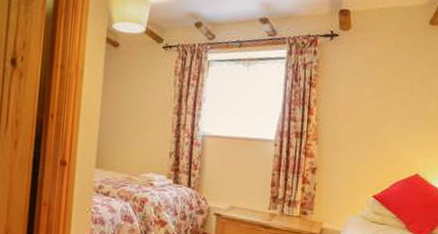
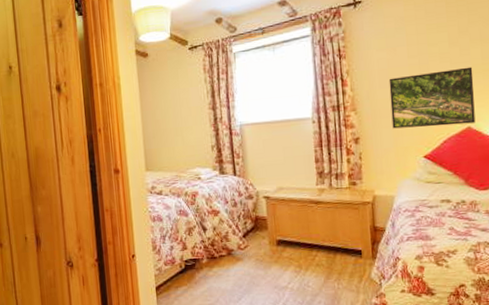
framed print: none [348,114,428,171] -> present [388,67,476,129]

